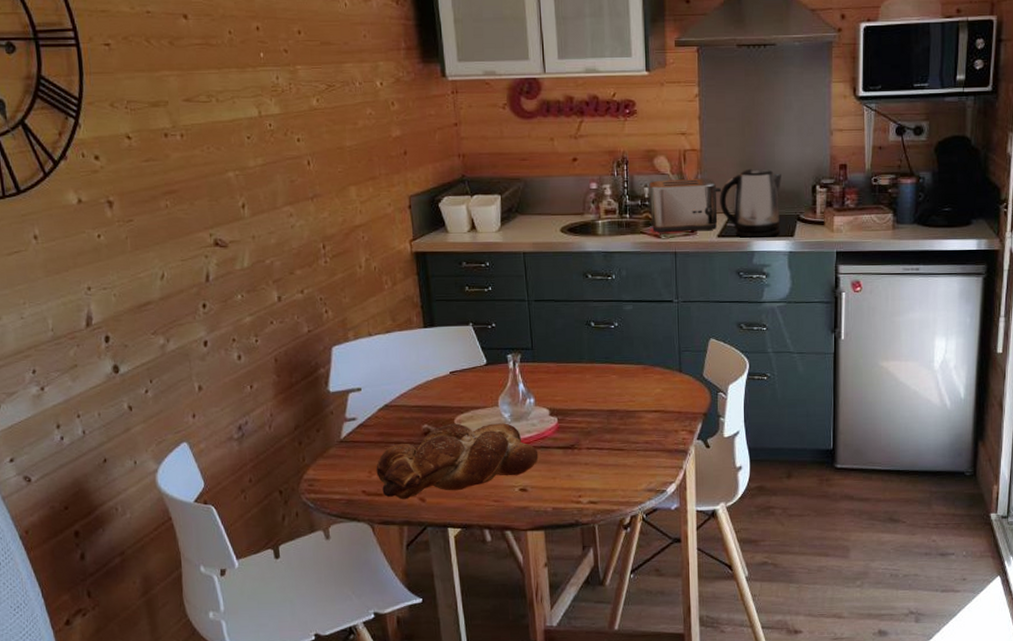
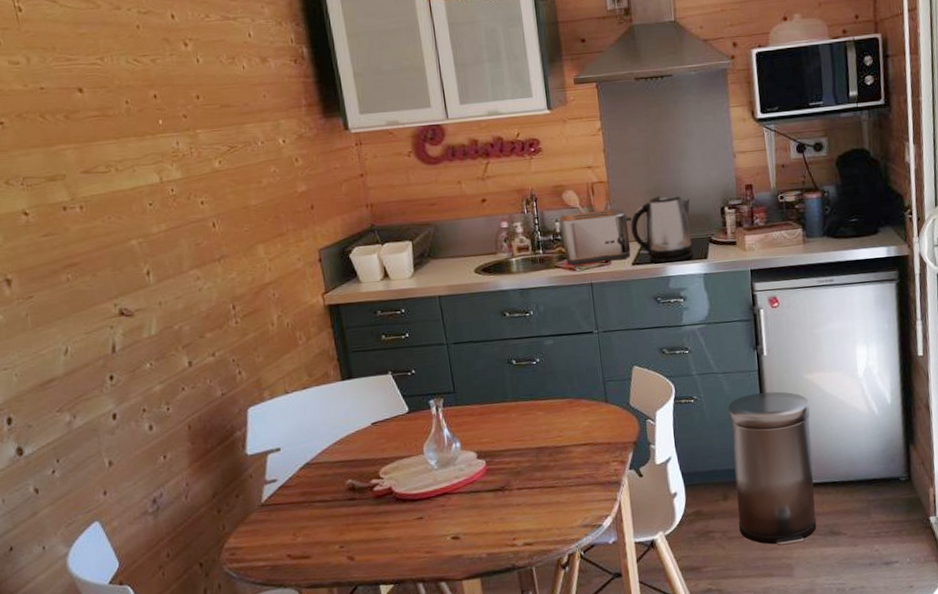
bread loaf: present [376,423,539,500] -> none [300,470,469,561]
pedal bin: none [800,376,882,527] -> present [728,391,817,546]

